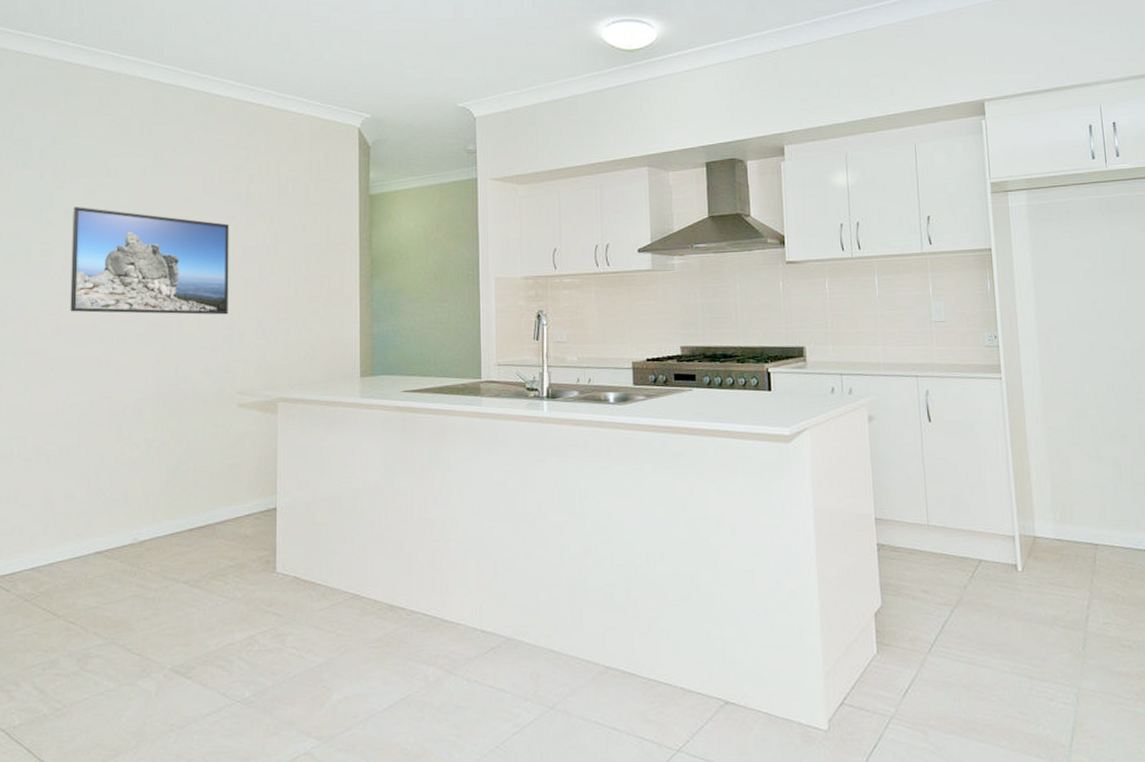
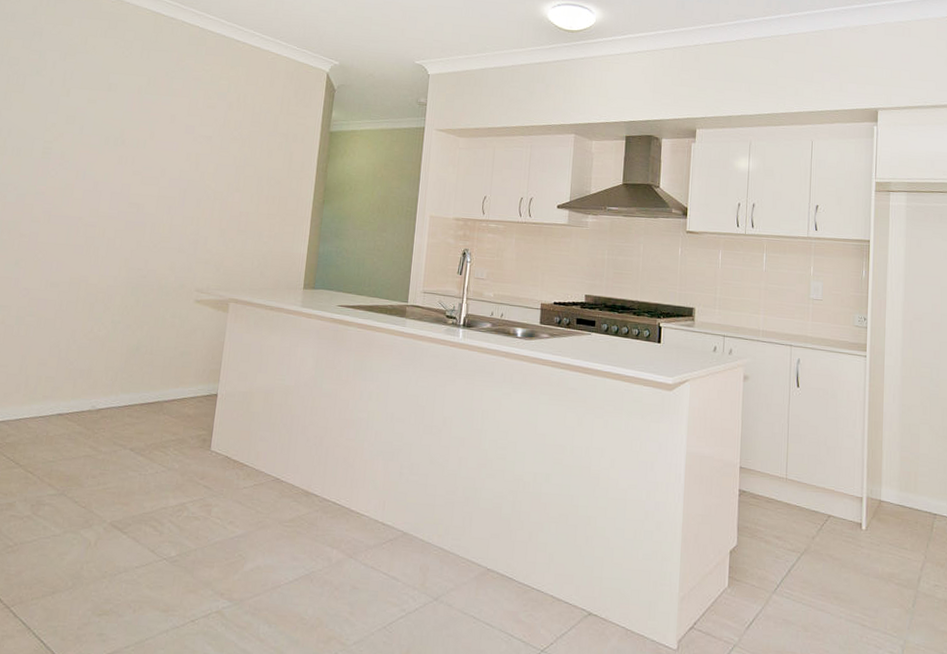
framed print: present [70,207,230,315] -> none [61,113,207,222]

